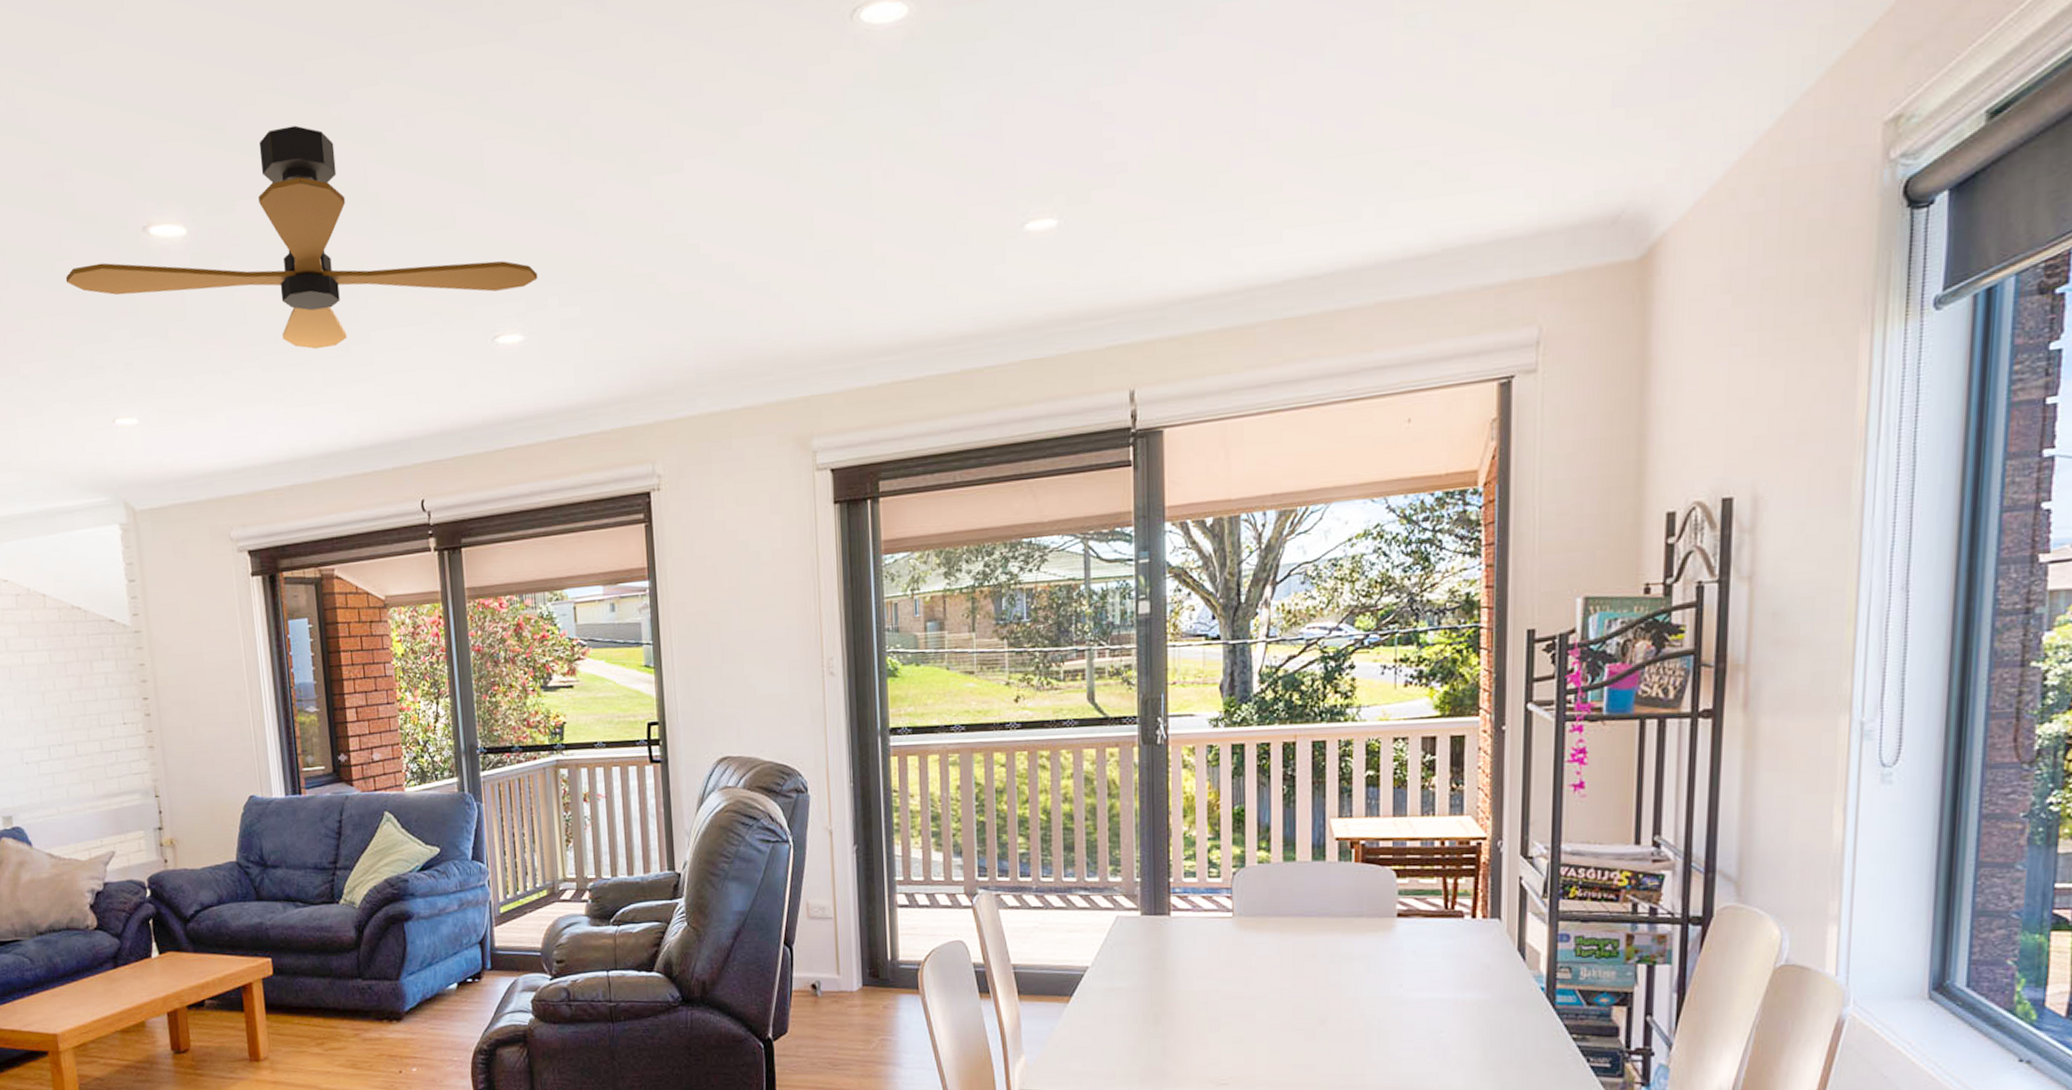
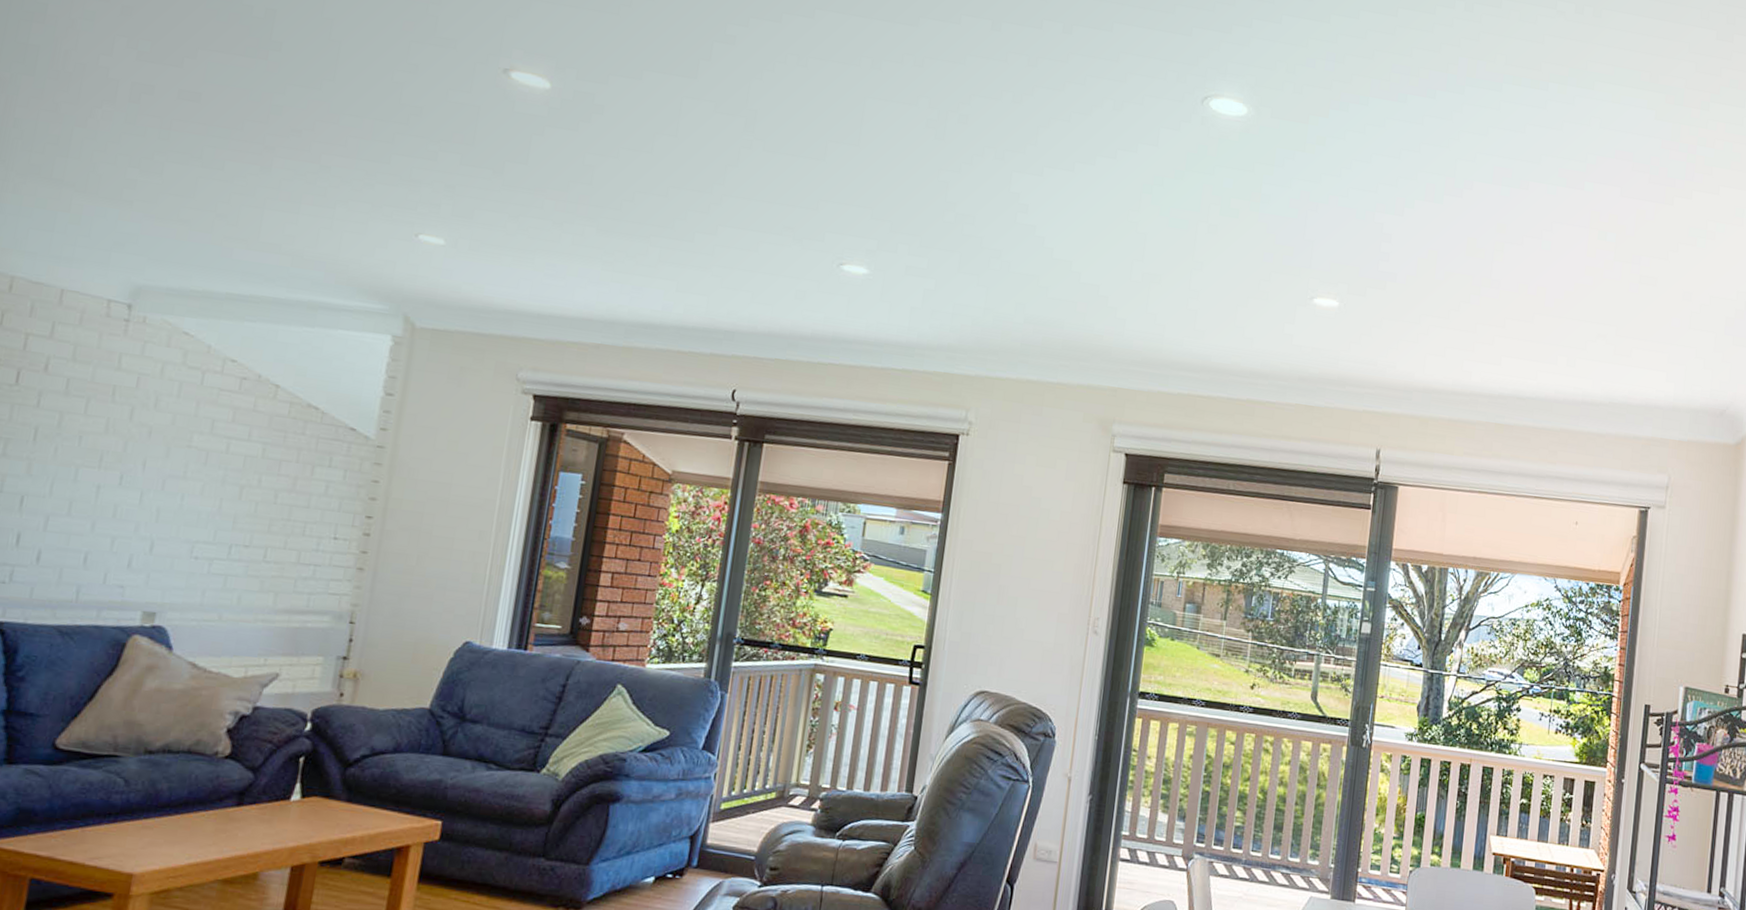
ceiling fan: present [65,125,538,350] -> none [402,26,894,229]

